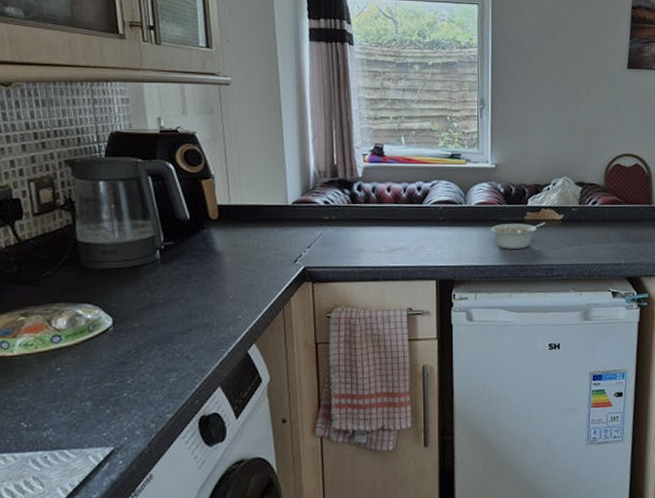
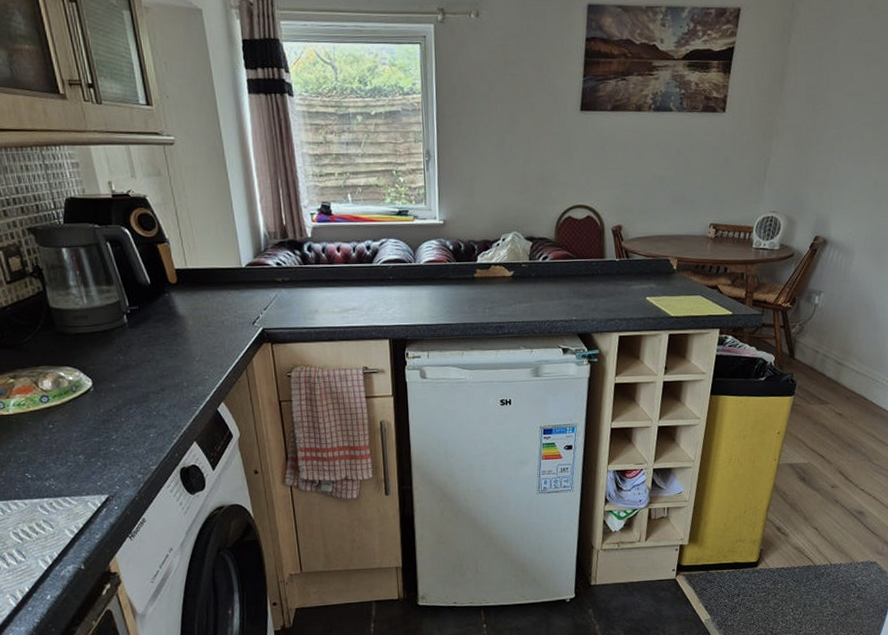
legume: present [491,222,545,249] -> none [441,279,495,308]

